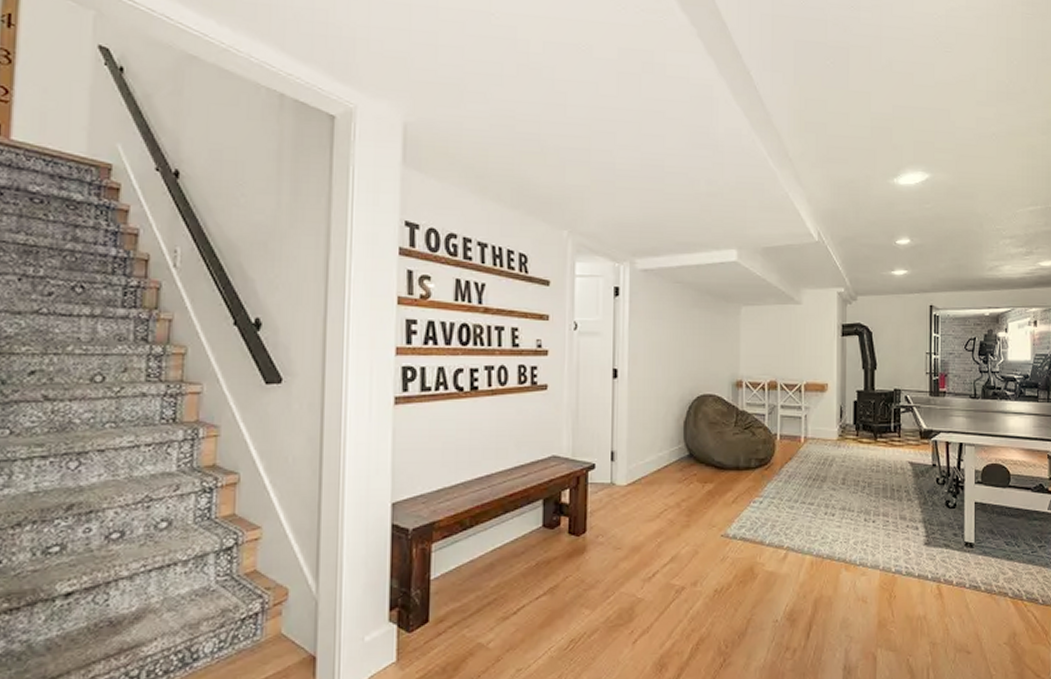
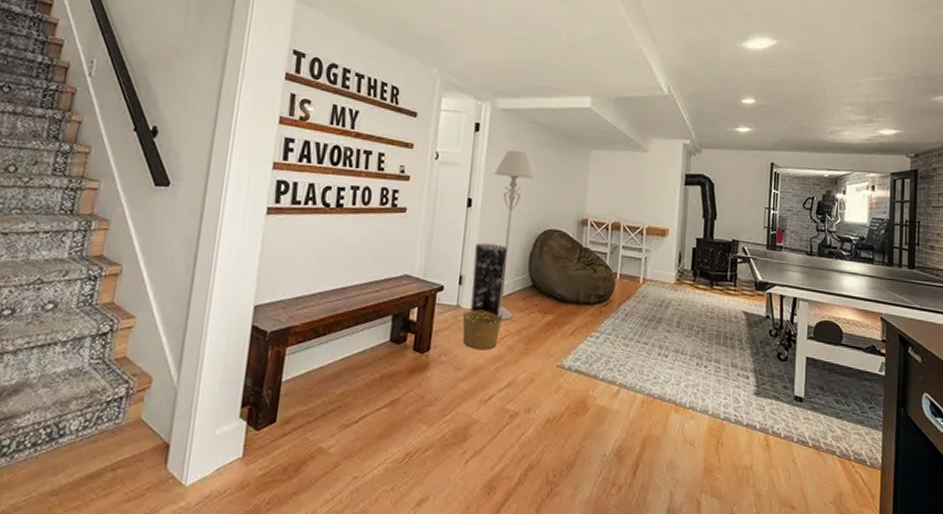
basket: none [618,486,660,527] -> present [462,310,503,350]
umbrella stand: none [625,415,659,499] -> present [471,243,507,323]
floor lamp: none [639,313,682,494] -> present [494,150,534,320]

